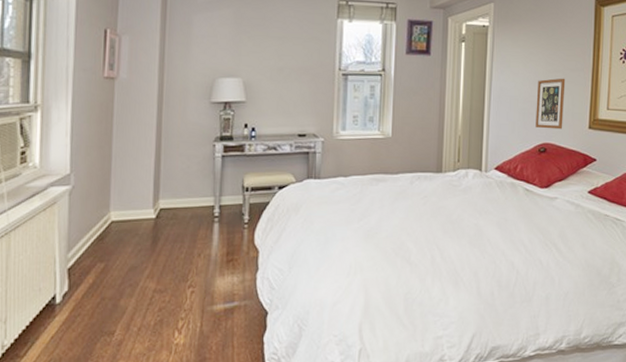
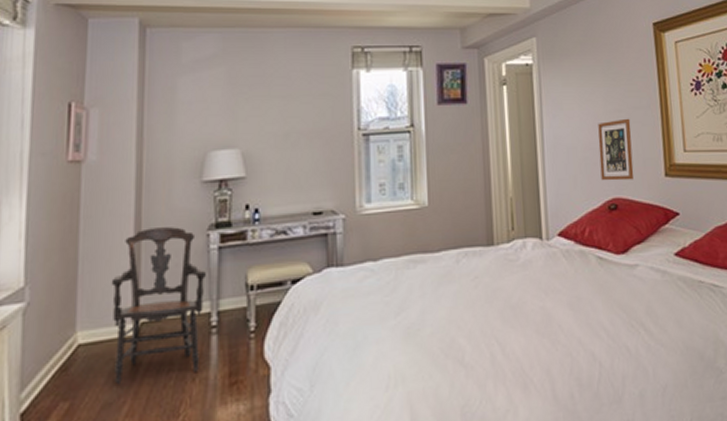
armchair: none [137,136,211,254] -> present [111,227,206,385]

